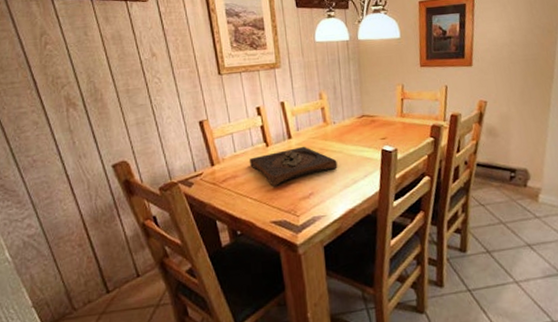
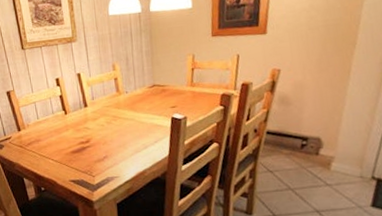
wooden tray: present [249,146,338,186] -> none [50,114,130,149]

